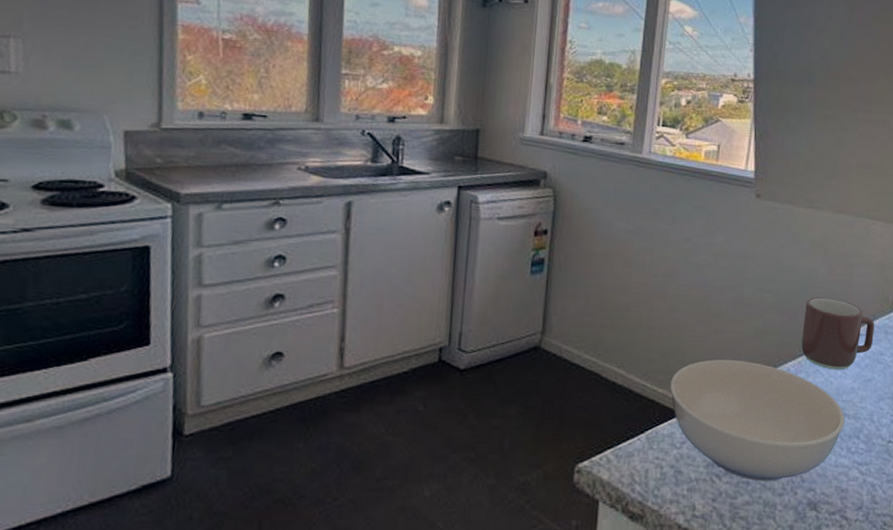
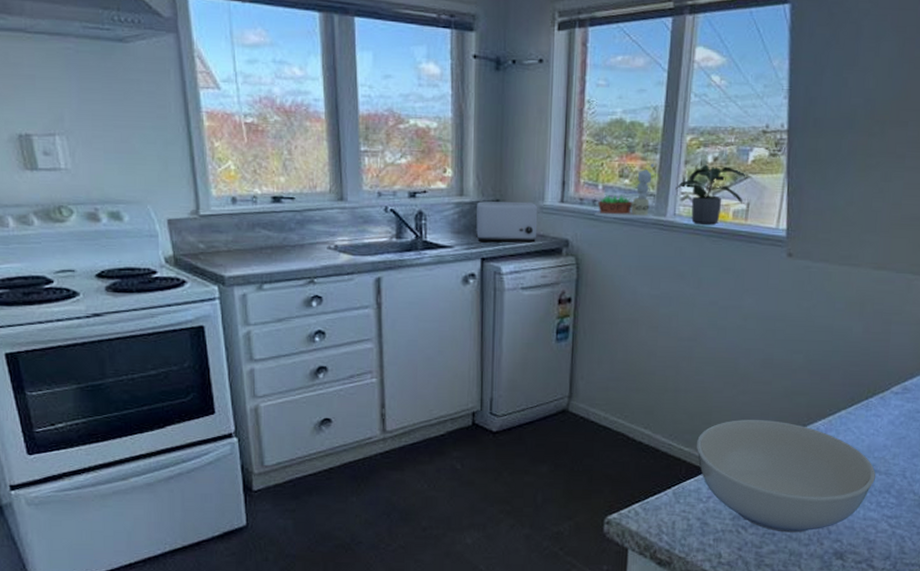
toaster: none [453,129,520,173] -> present [475,201,541,243]
succulent plant: none [572,102,632,155] -> present [594,163,655,219]
potted plant: none [651,106,718,165] -> present [675,164,748,226]
mug: present [801,296,875,370] -> none [832,356,913,428]

